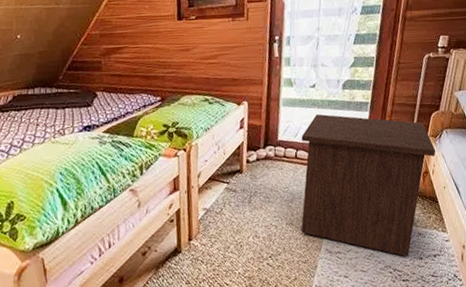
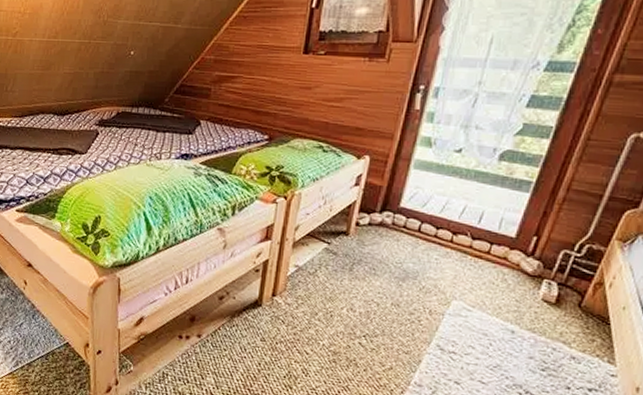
nightstand: present [301,114,436,257] -> none [409,184,622,381]

